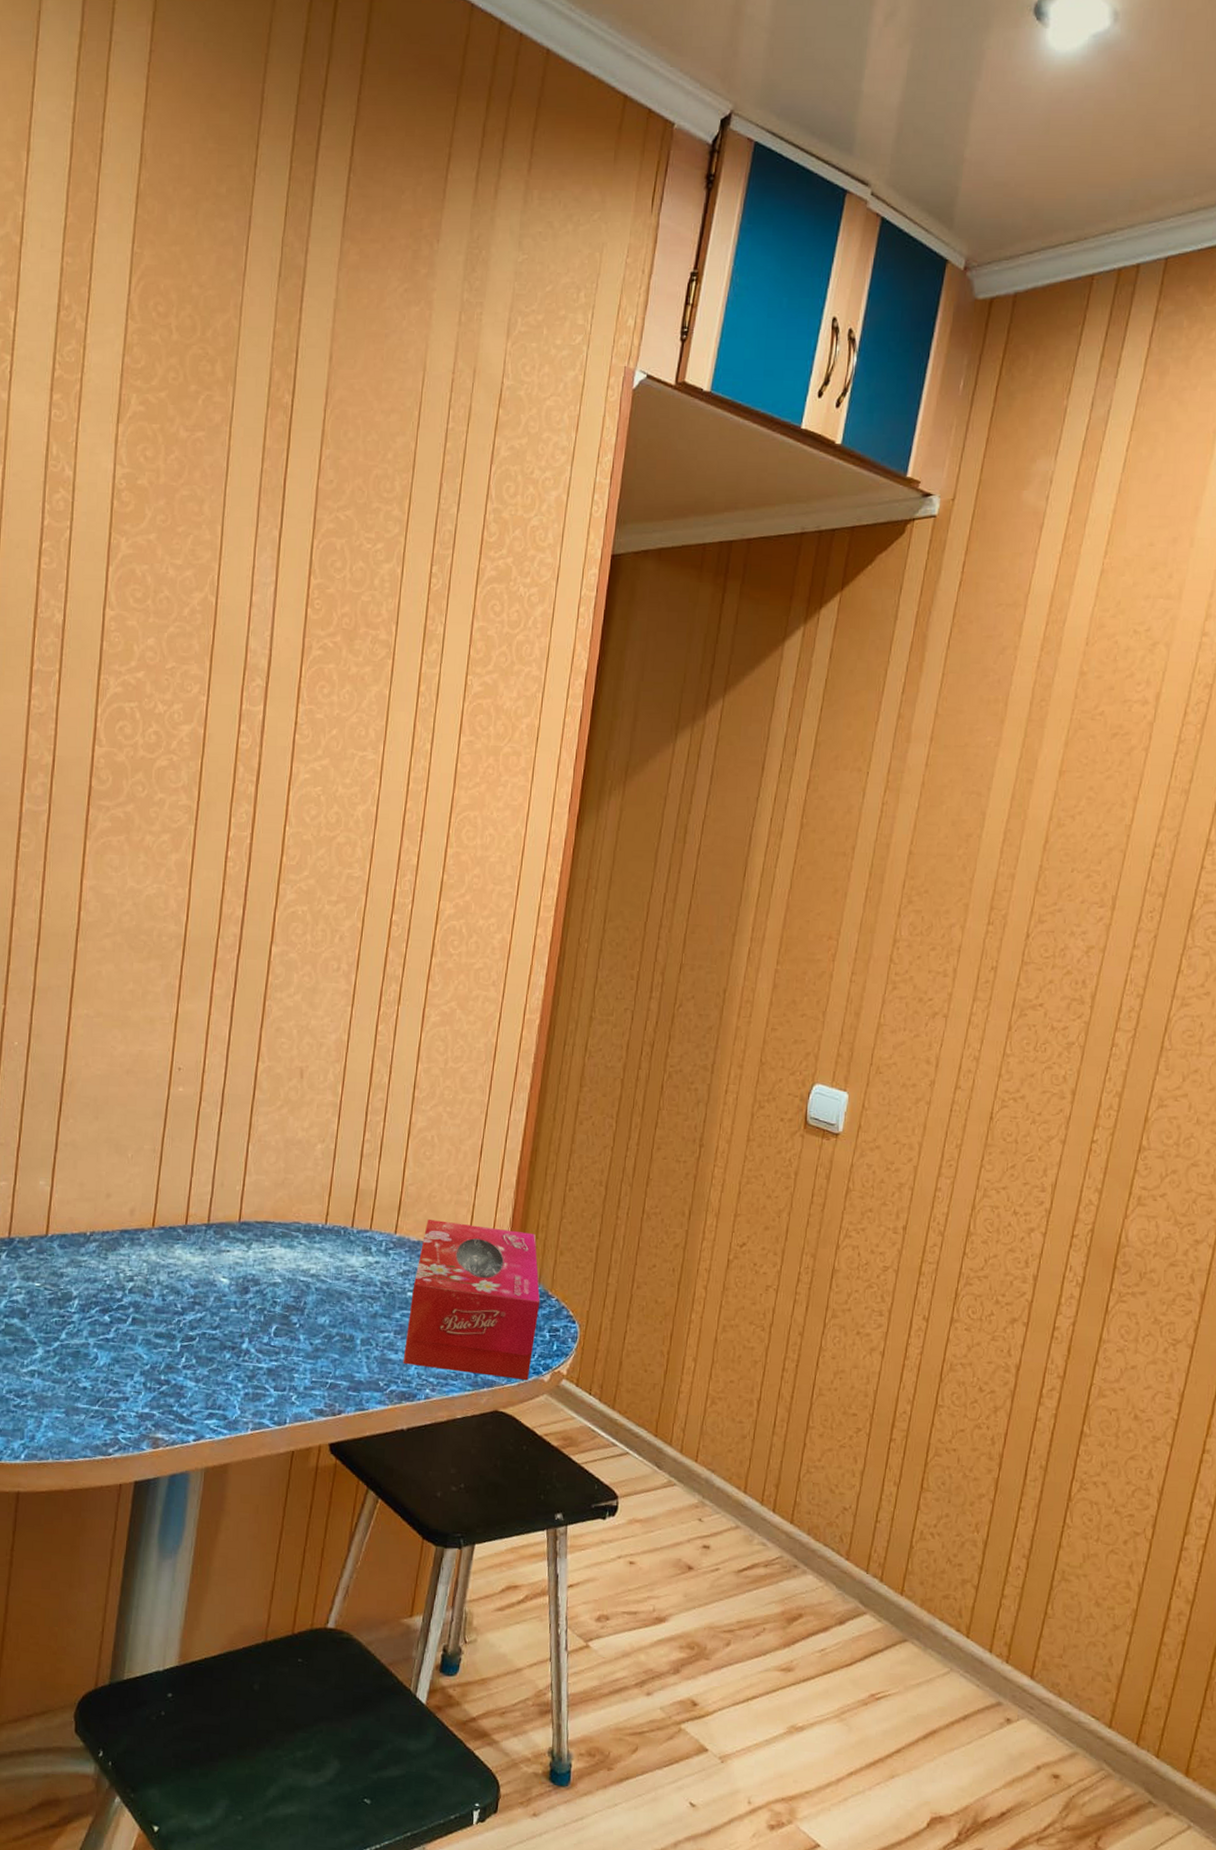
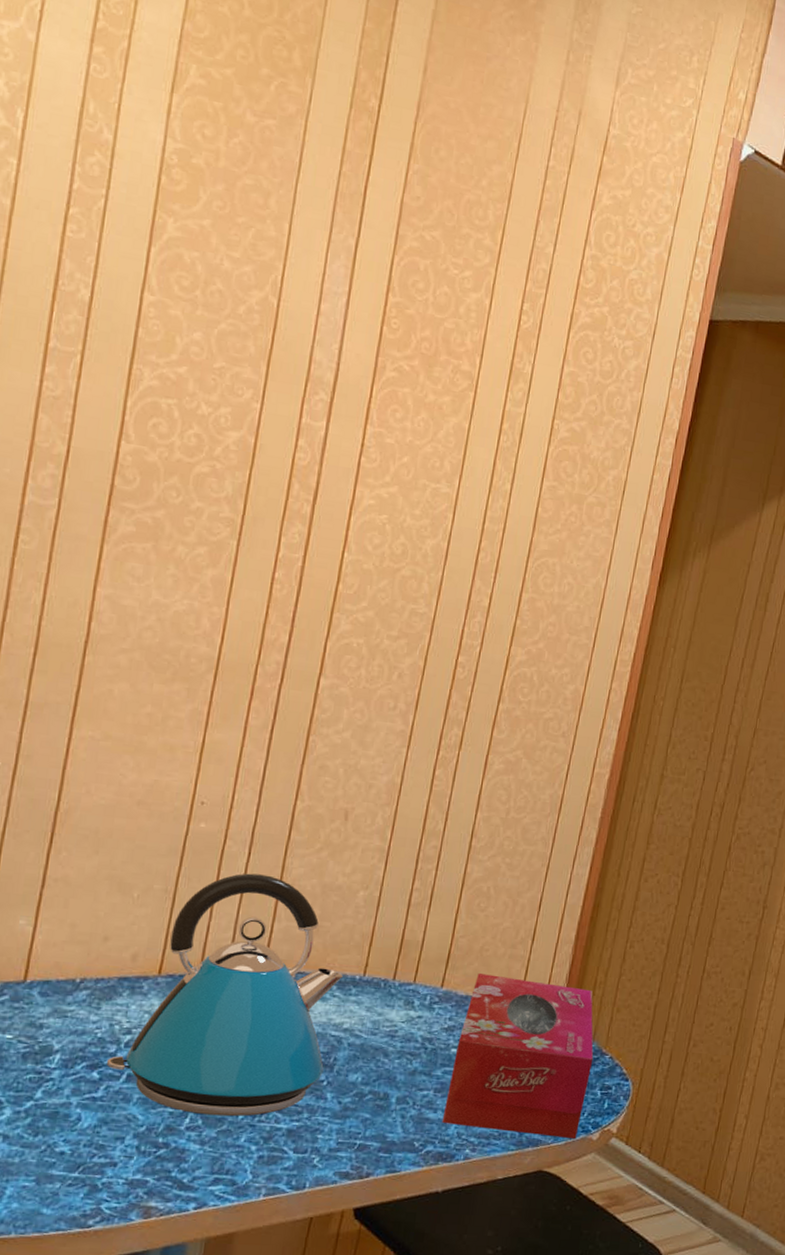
kettle: none [116,1131,307,1357] -> present [107,873,343,1117]

